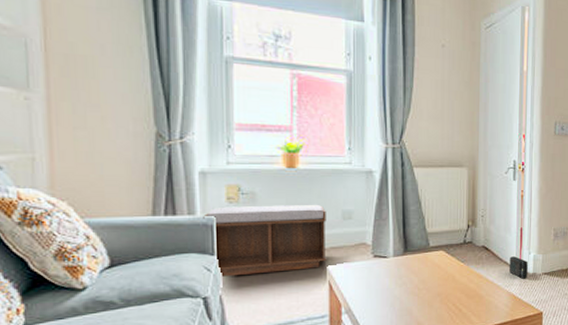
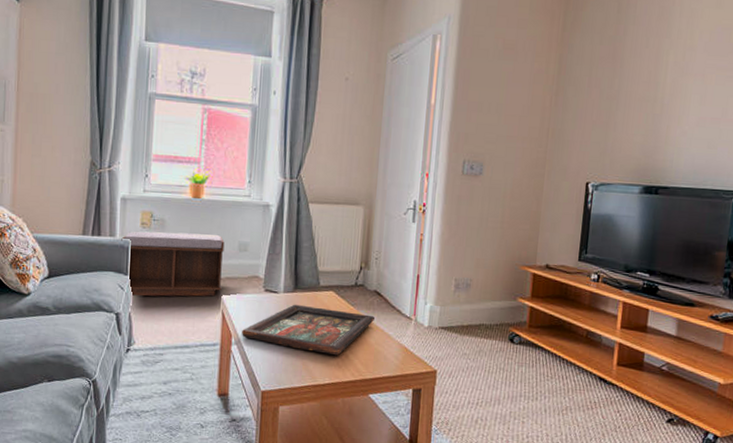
decorative tray: none [352,266,485,311] -> present [242,304,376,356]
speaker: present [509,256,528,279] -> none [402,305,423,331]

